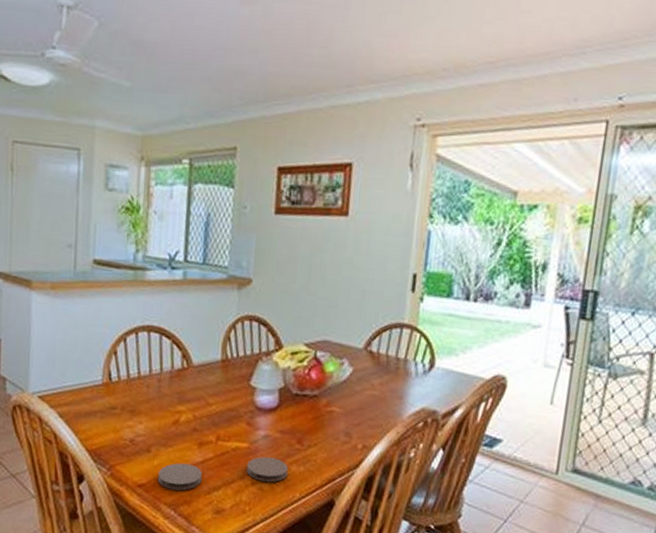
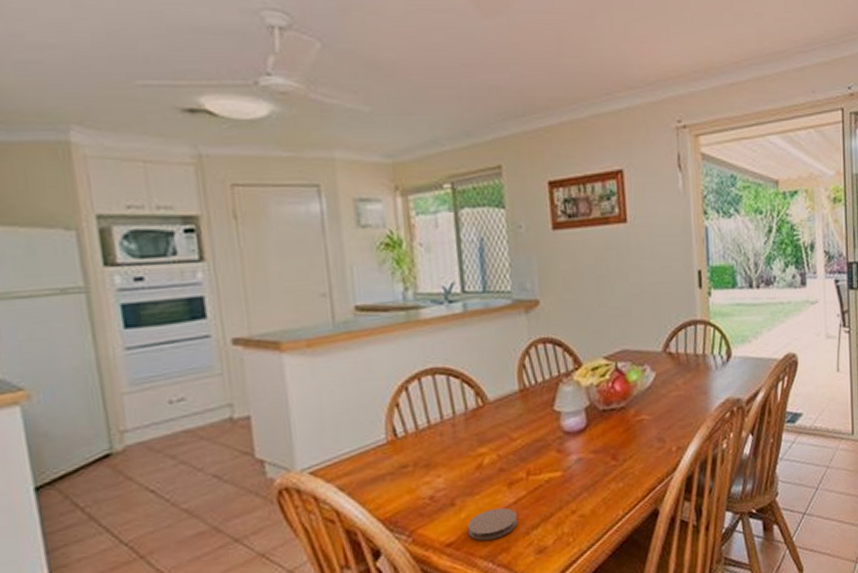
coaster: present [247,457,288,482] -> none [564,480,607,508]

